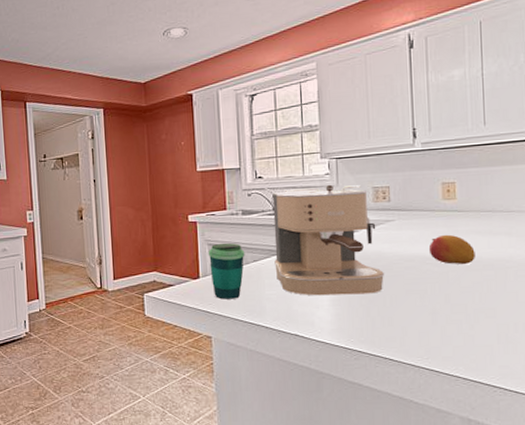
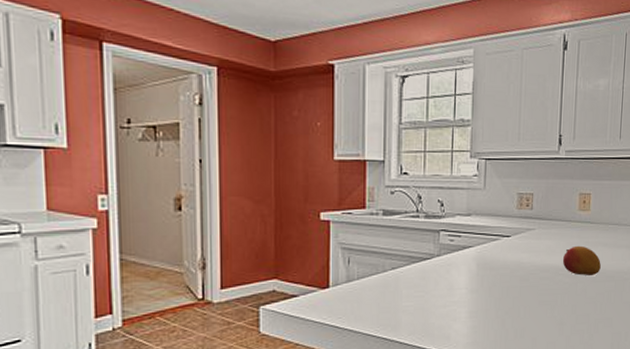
cup: present [208,242,245,300] -> none [341,247,383,312]
coffee maker: present [272,184,384,296] -> none [414,187,521,307]

